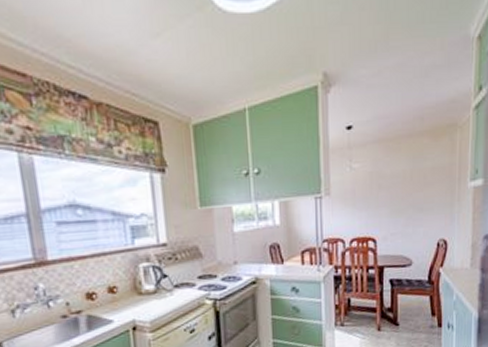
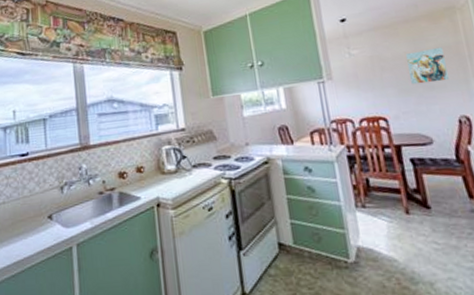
wall art: none [404,167,437,206] -> present [406,47,449,85]

